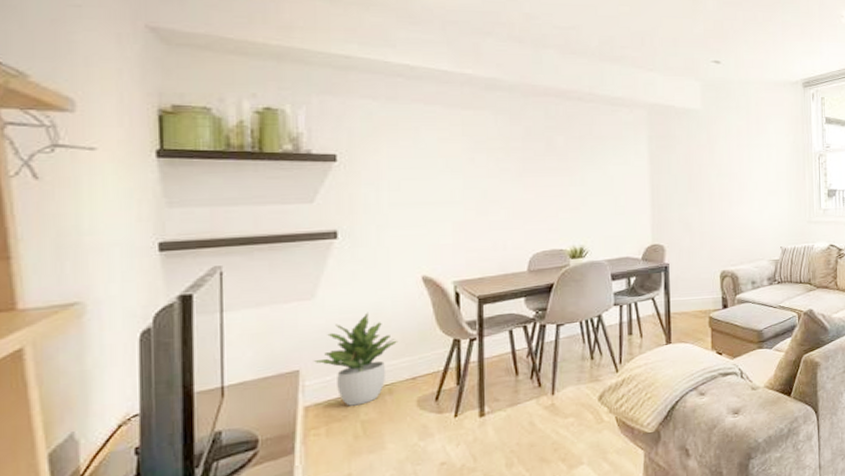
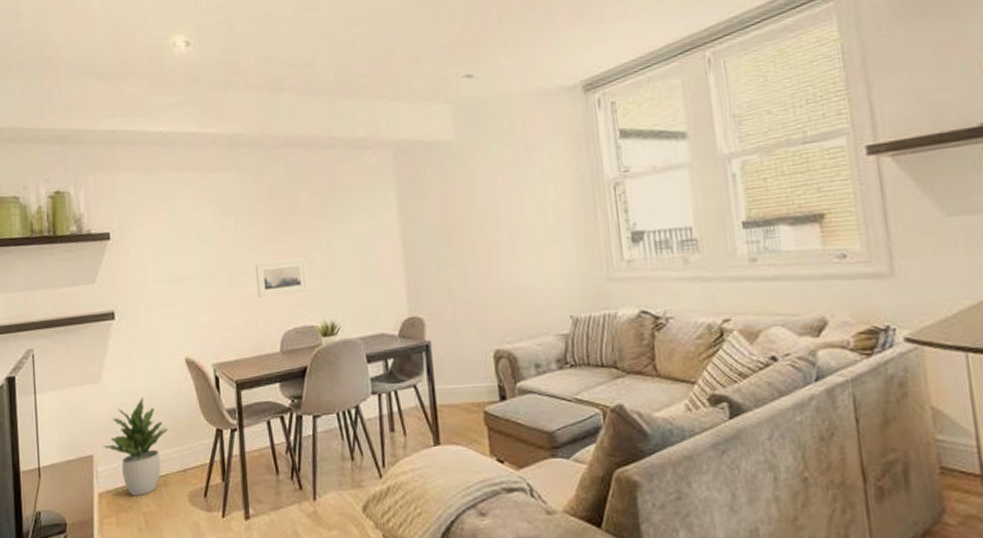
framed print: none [507,192,560,224] -> present [256,258,309,297]

